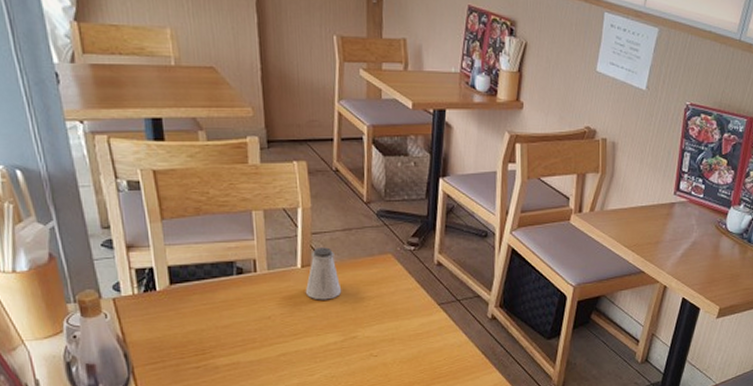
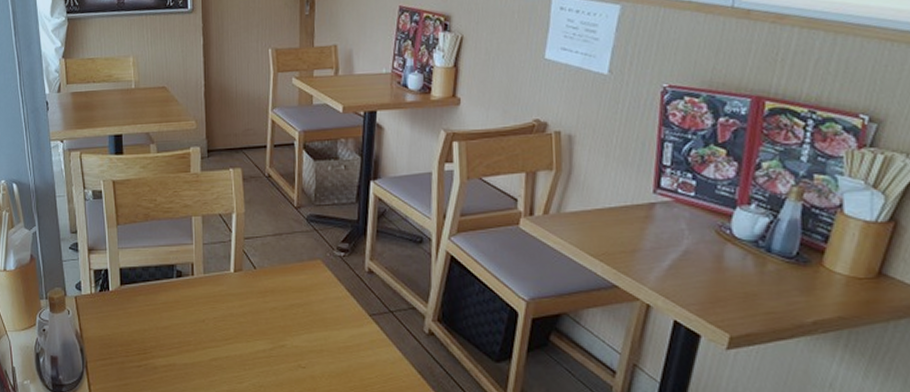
saltshaker: present [305,247,342,300] -> none [237,252,272,306]

